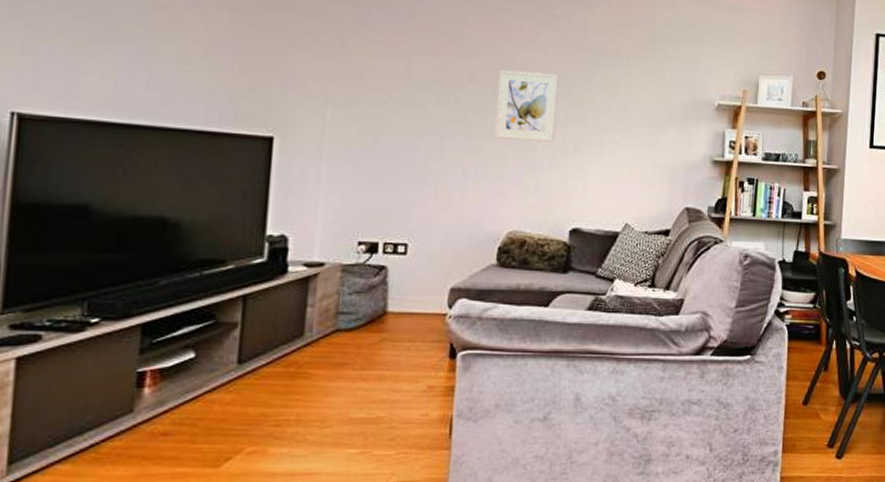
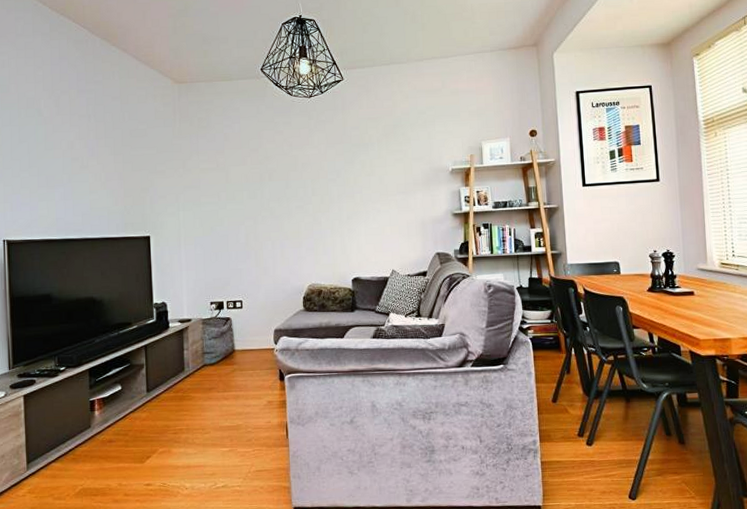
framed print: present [495,70,558,142] -> none [288,165,333,218]

